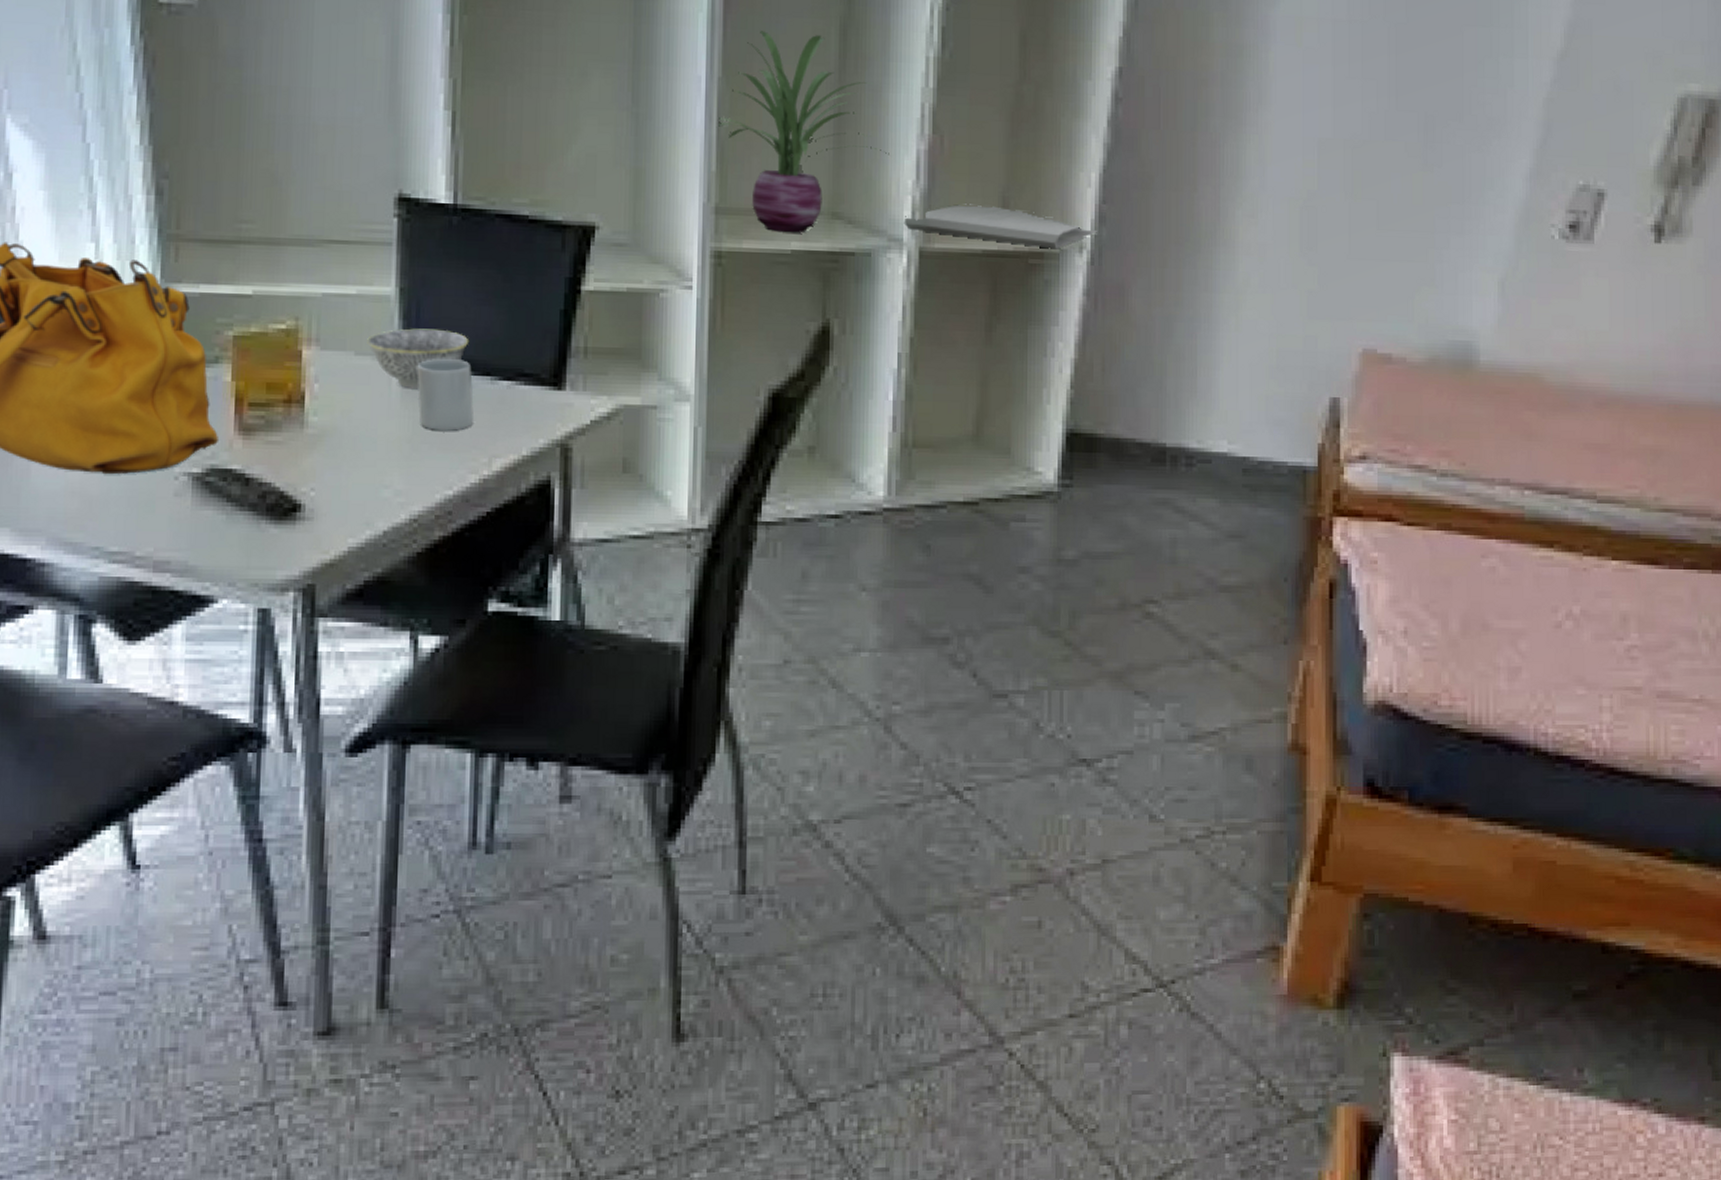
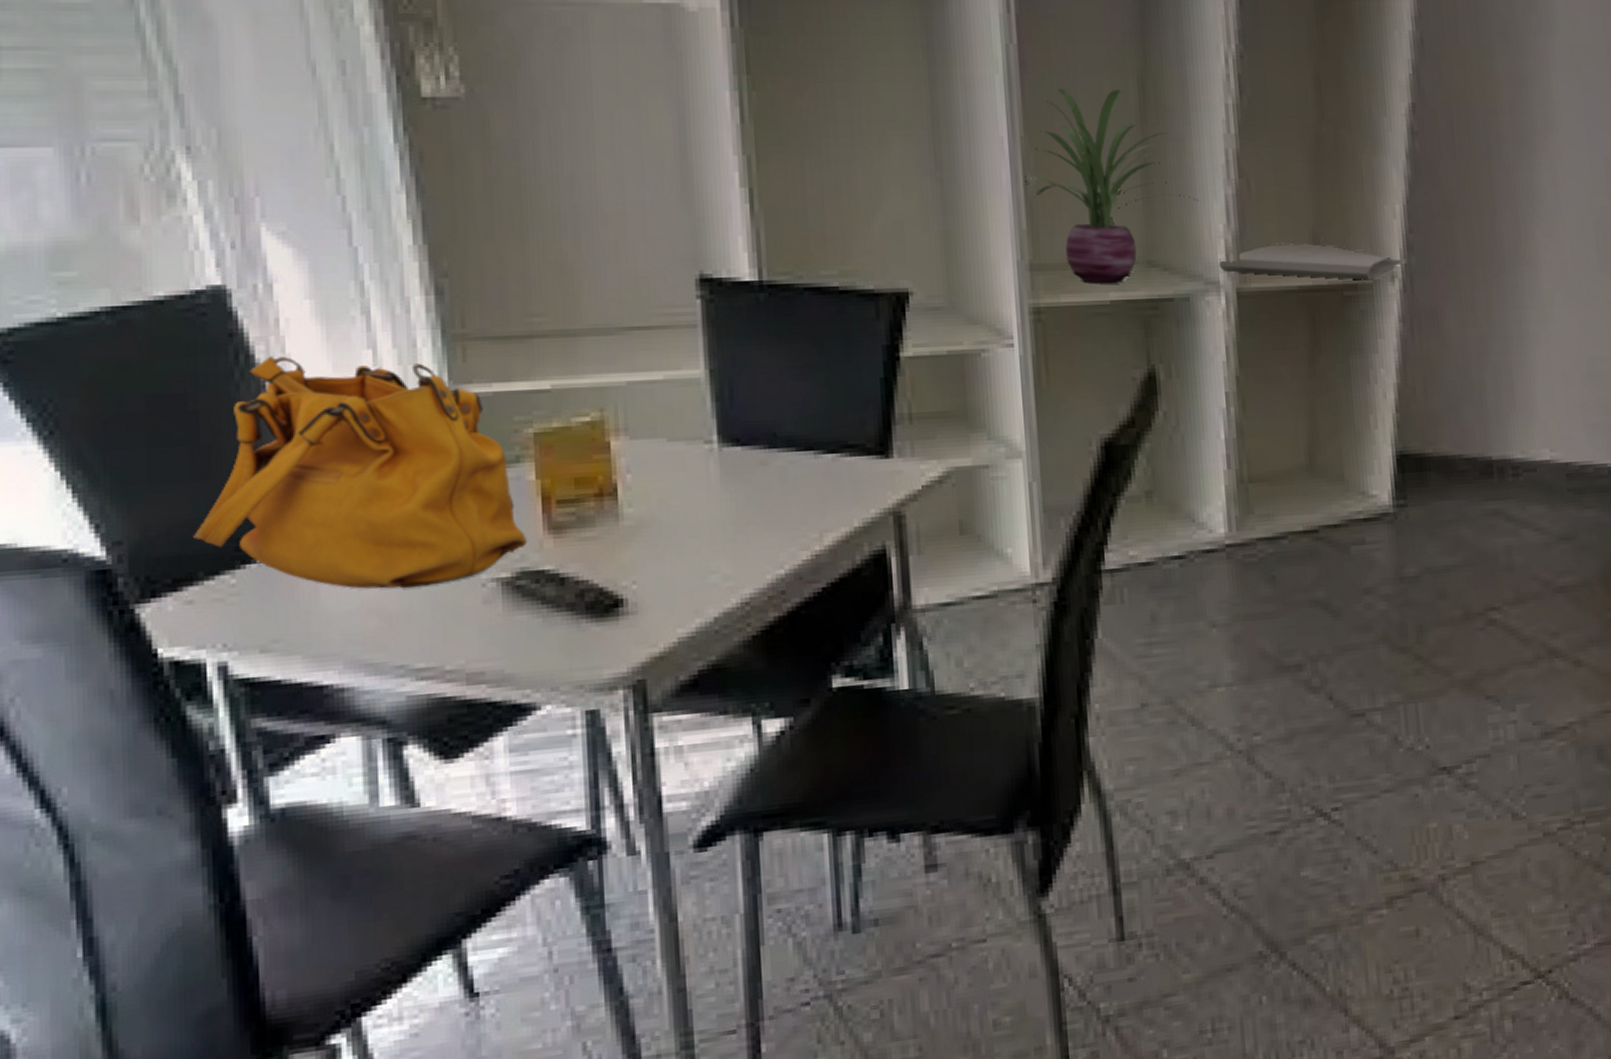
bowl: present [367,328,470,388] -> none [679,408,788,470]
mug: present [417,358,474,431] -> none [735,436,799,510]

